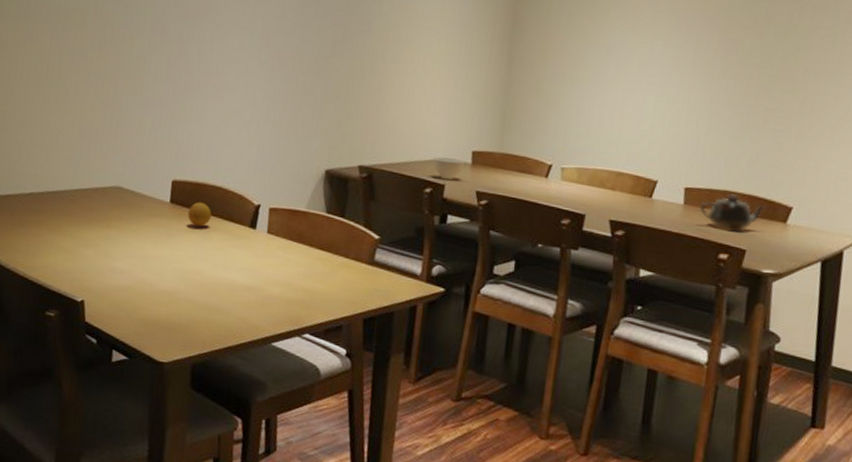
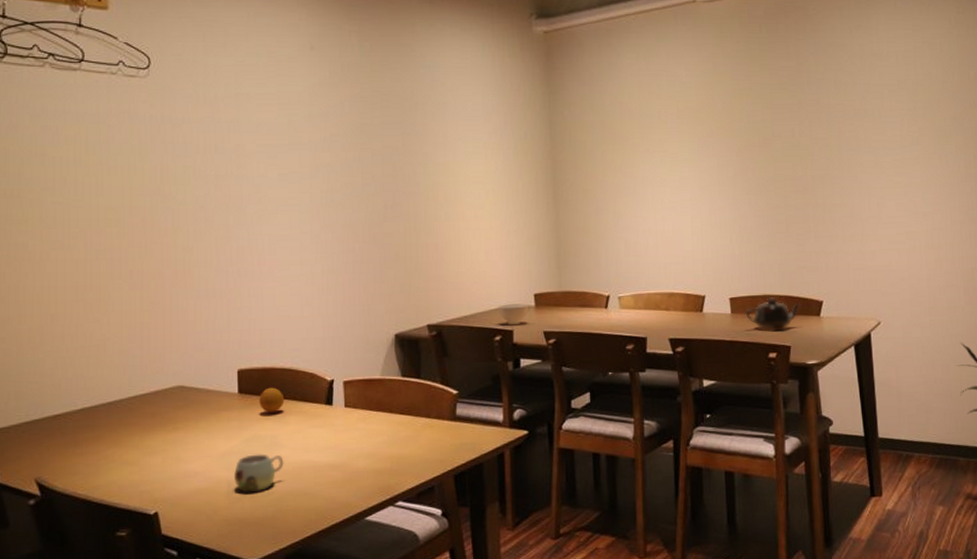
mug: none [155,262,203,299] -> present [234,454,284,492]

